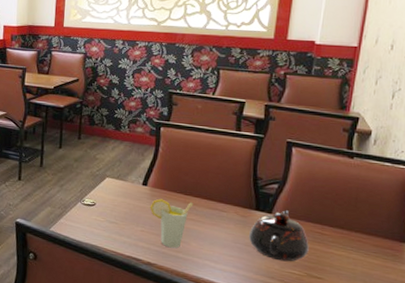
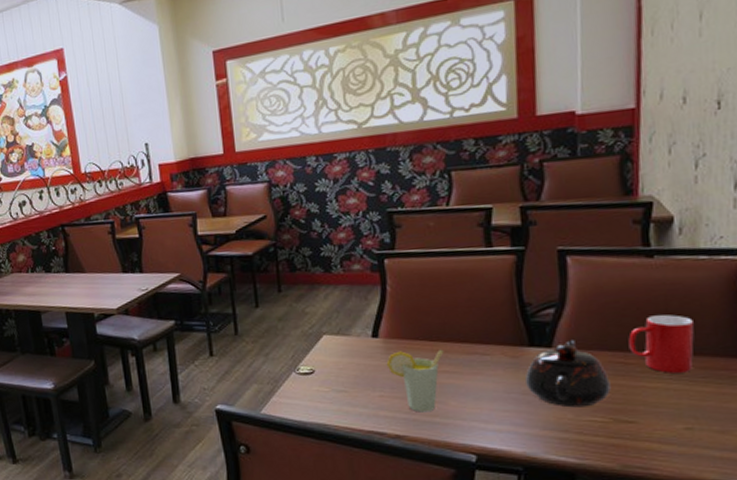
cup: none [326,201,375,247] -> present [628,314,695,373]

